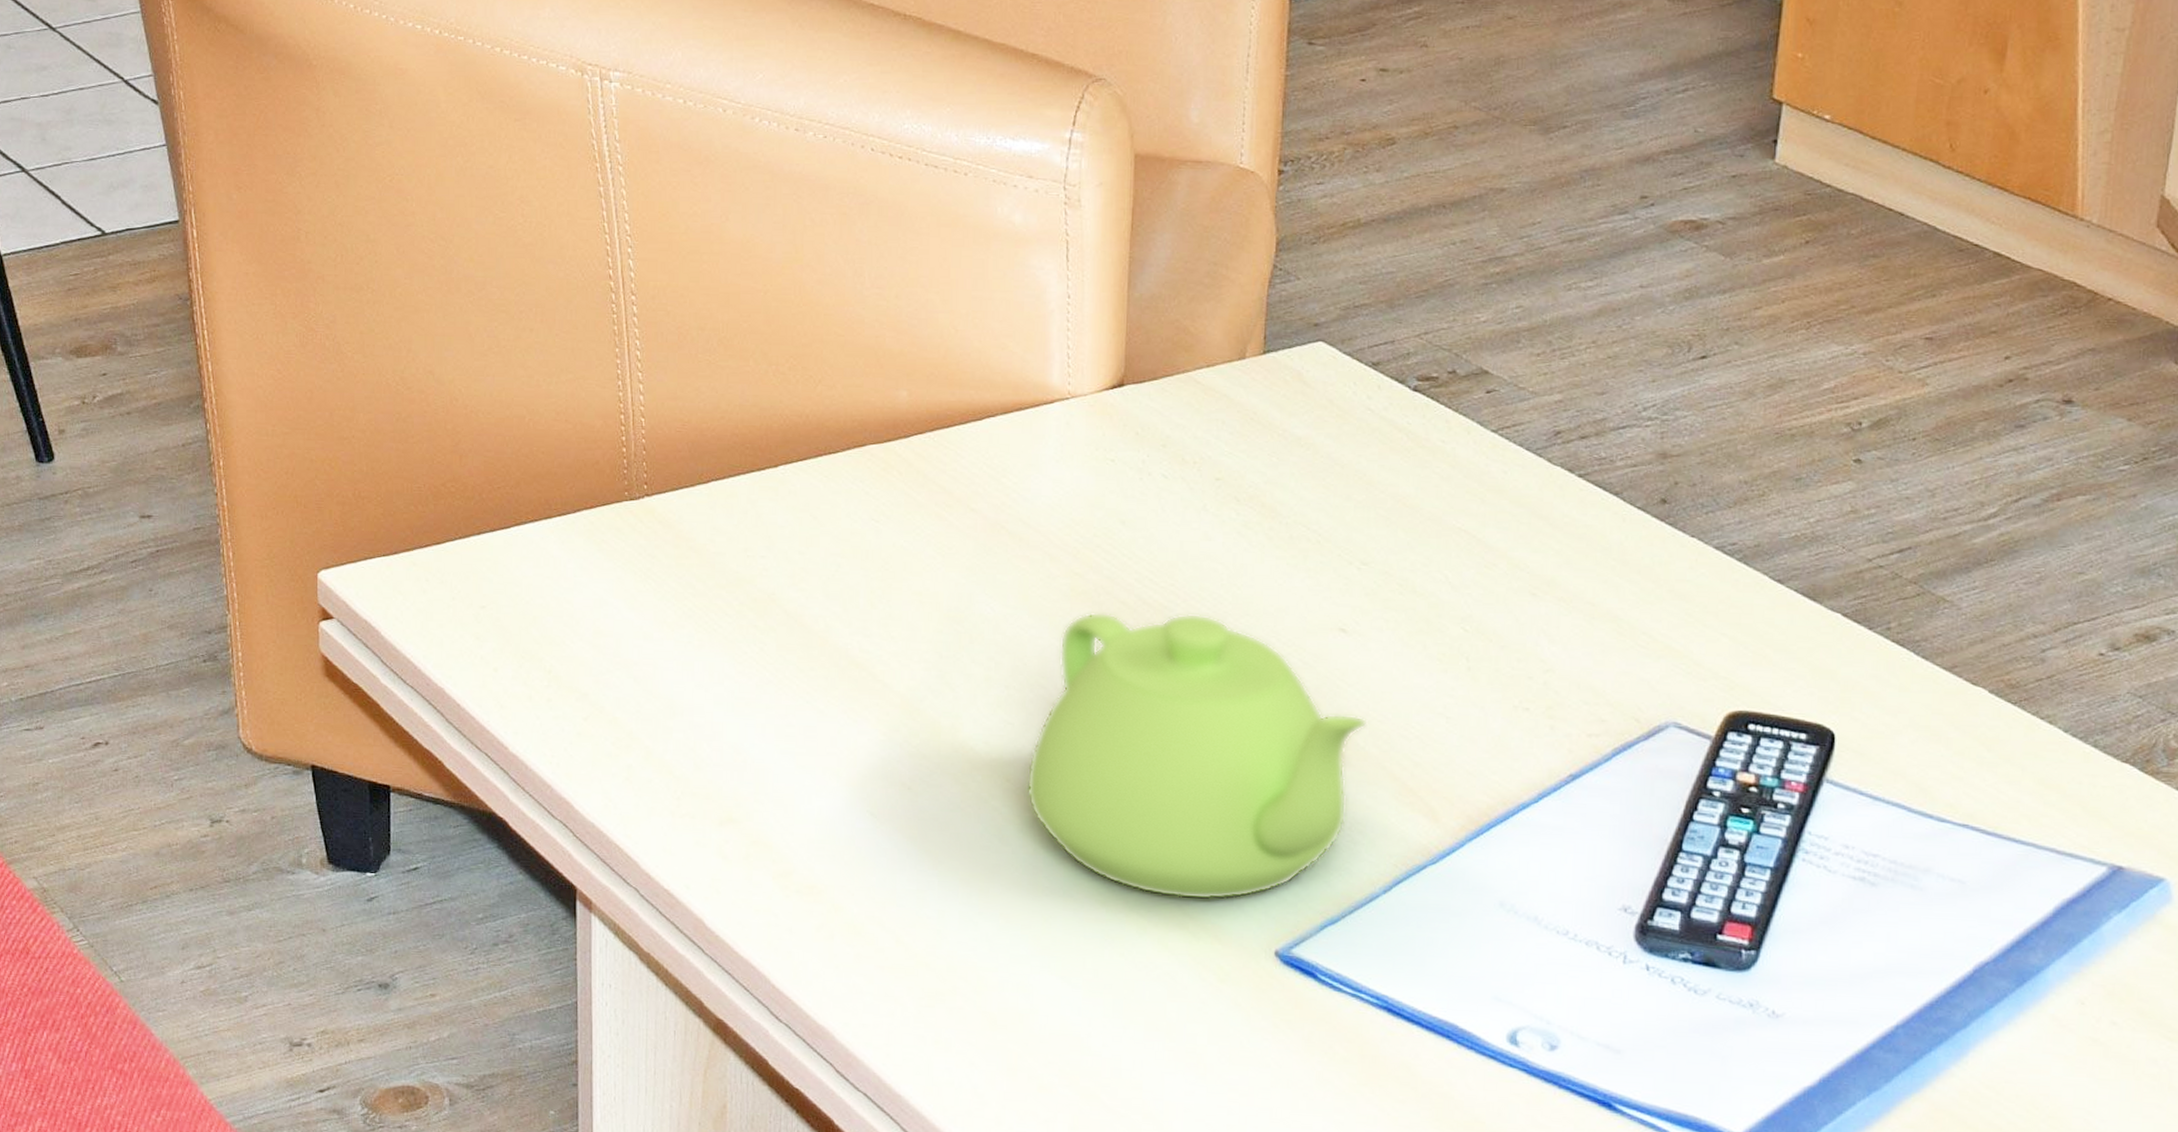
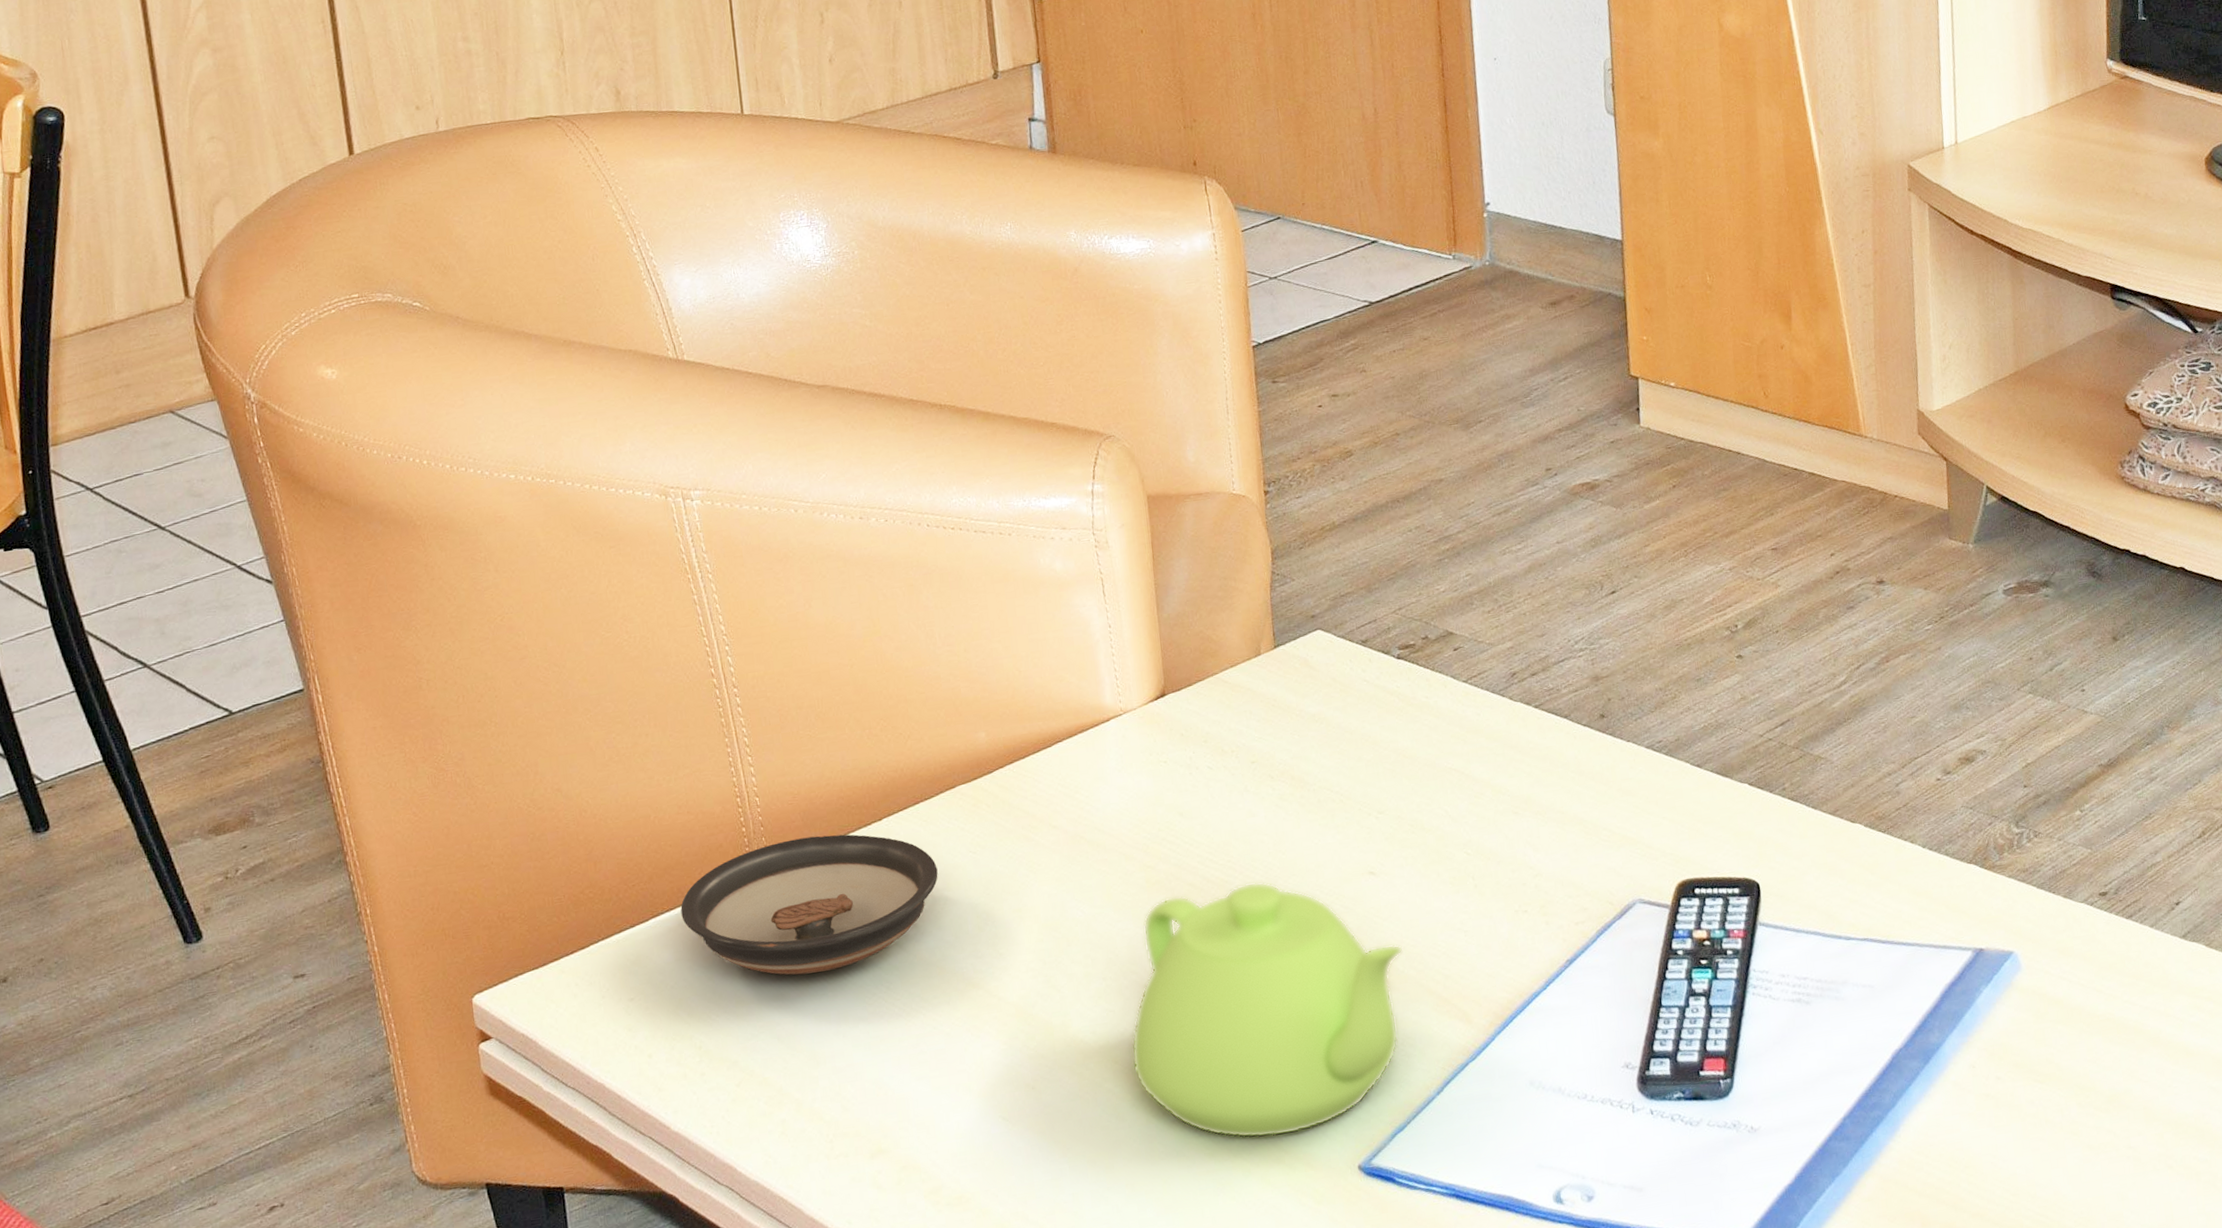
saucer: none [546,470,833,618] -> present [680,834,938,975]

